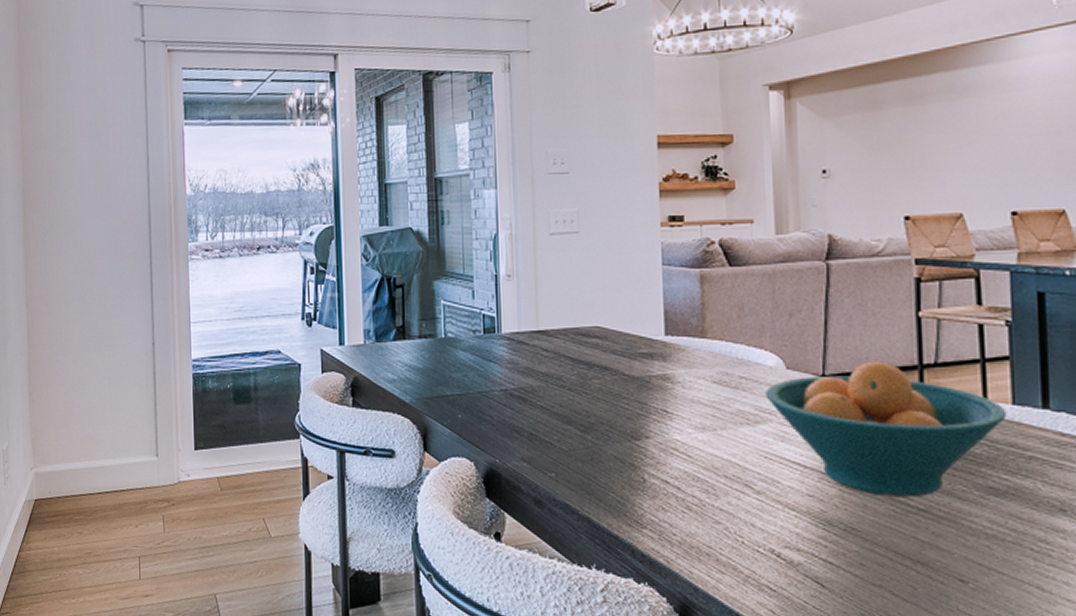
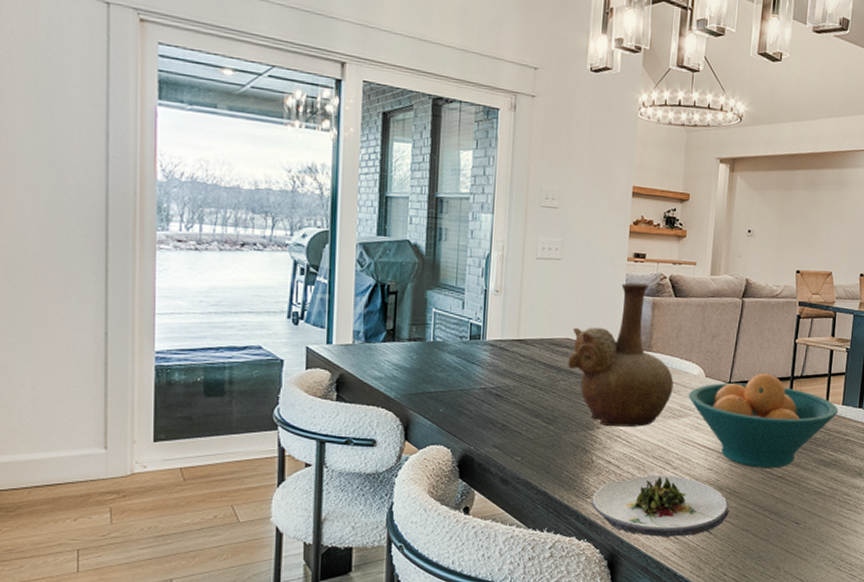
vase: none [600,252,742,436] -> present [568,282,674,427]
salad plate: none [649,499,848,589] -> present [591,474,729,538]

